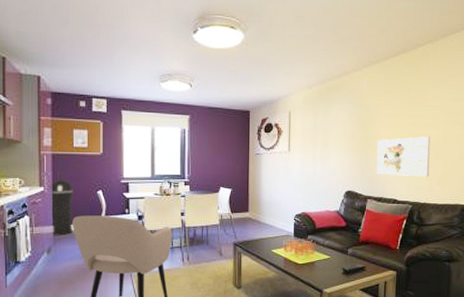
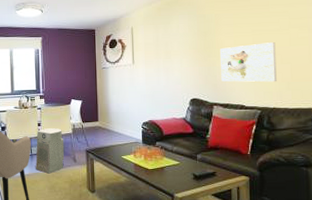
air purifier: none [176,218,209,269] -> present [35,128,64,174]

